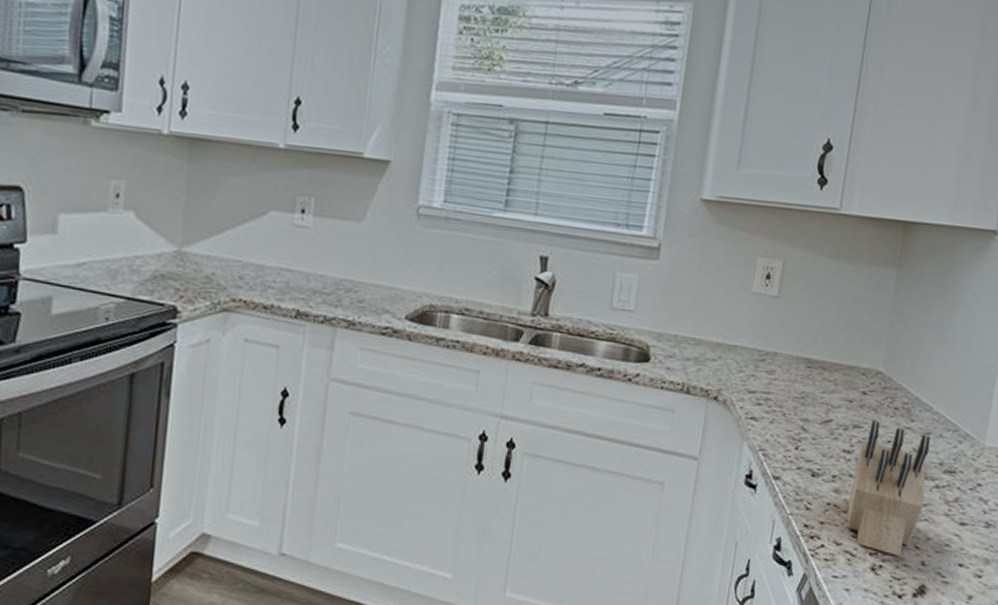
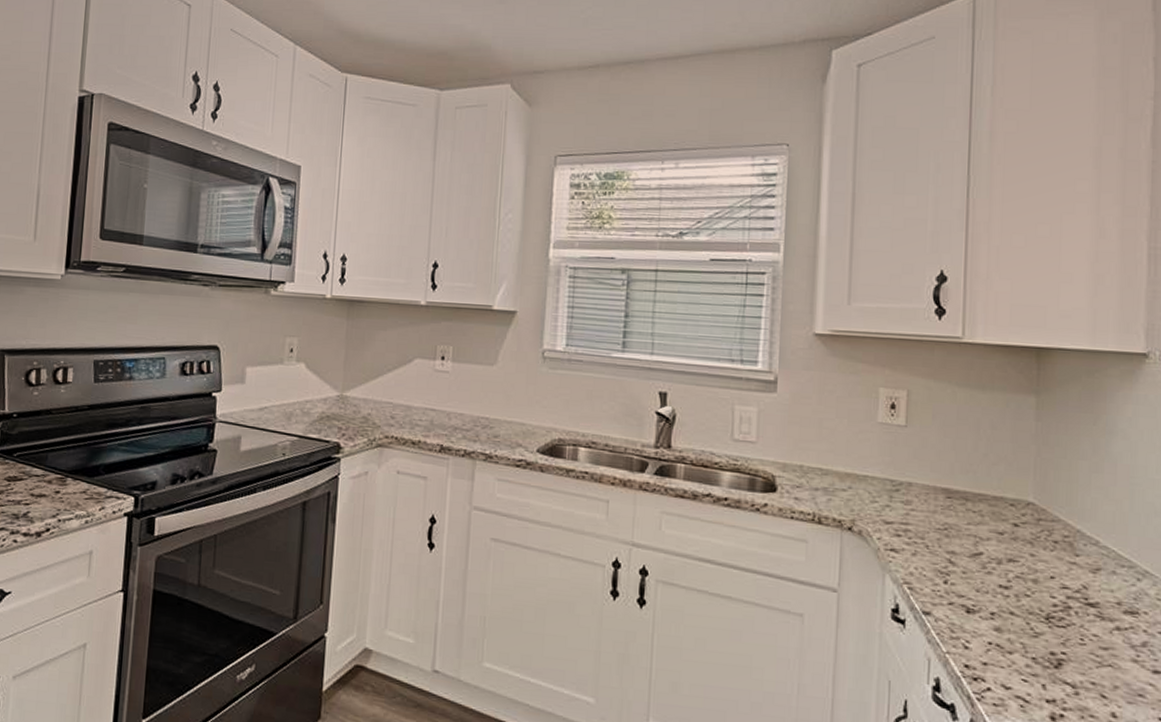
knife block: present [847,420,930,556] -> none [1013,554,1104,705]

